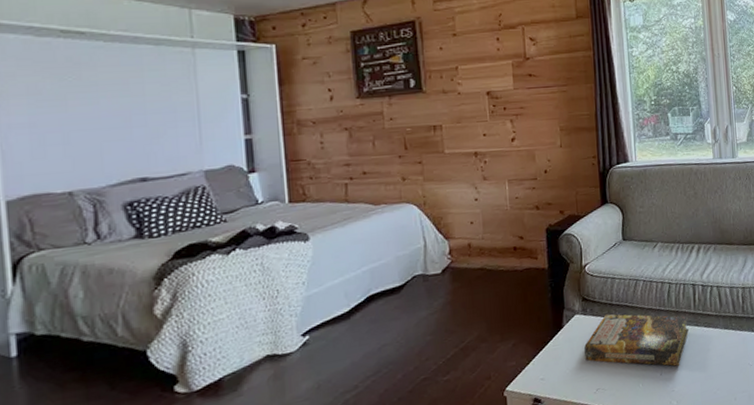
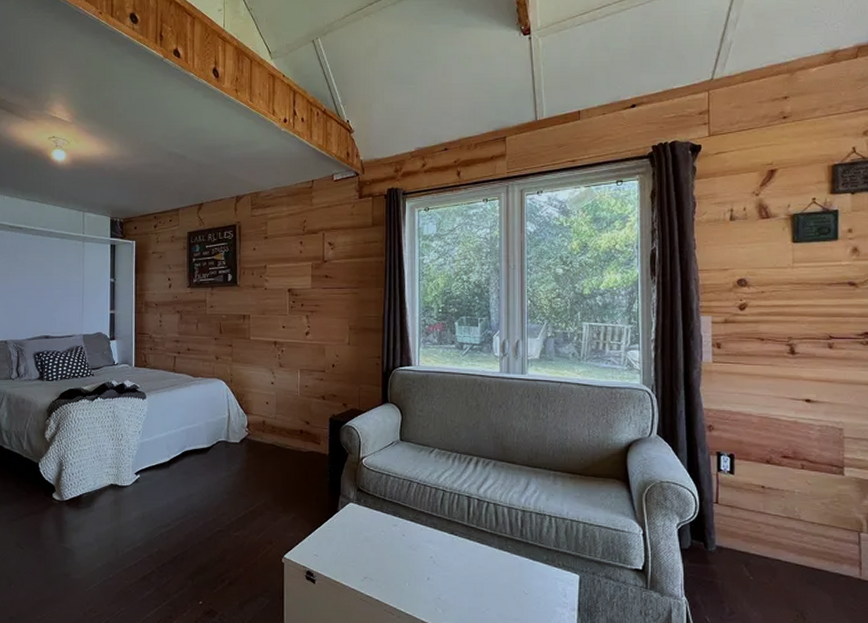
book: present [584,314,690,366] -> none [356,508,461,575]

